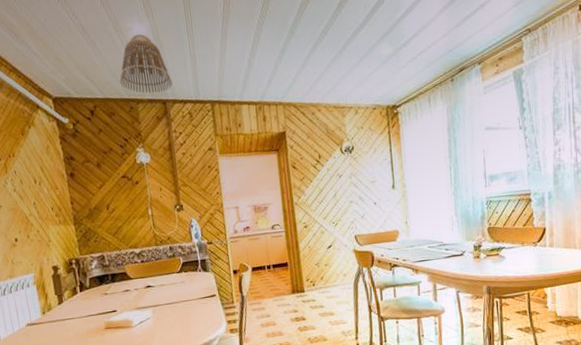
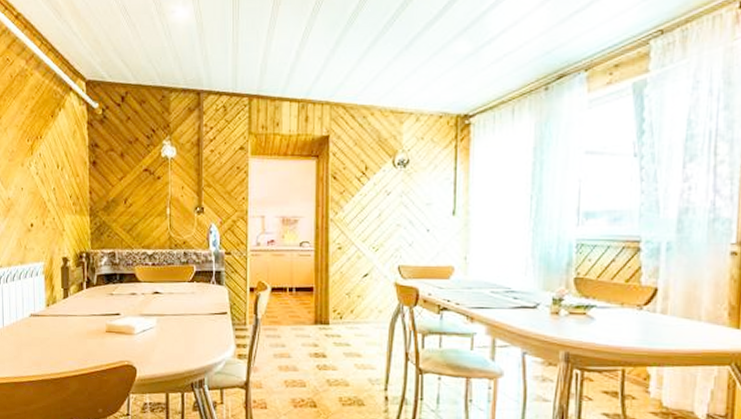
lamp shade: present [119,34,173,94] -> none [155,17,210,82]

